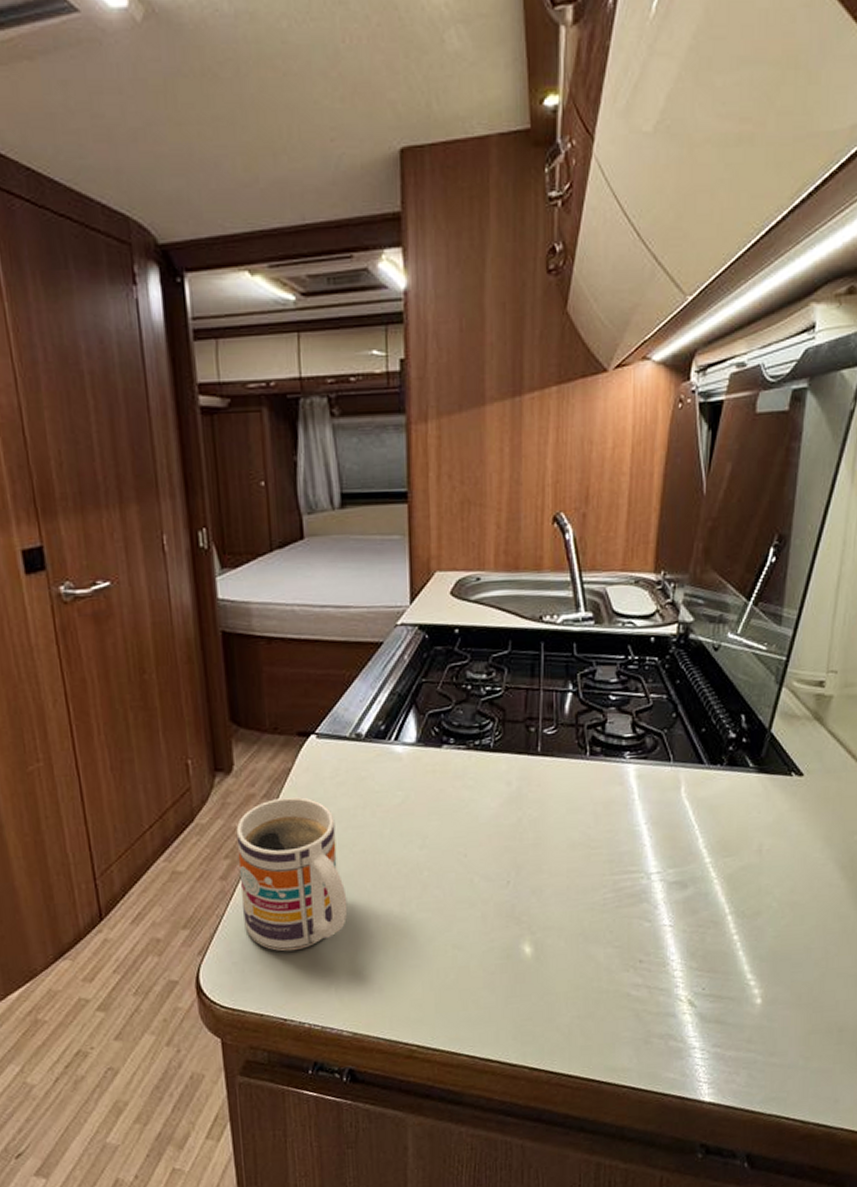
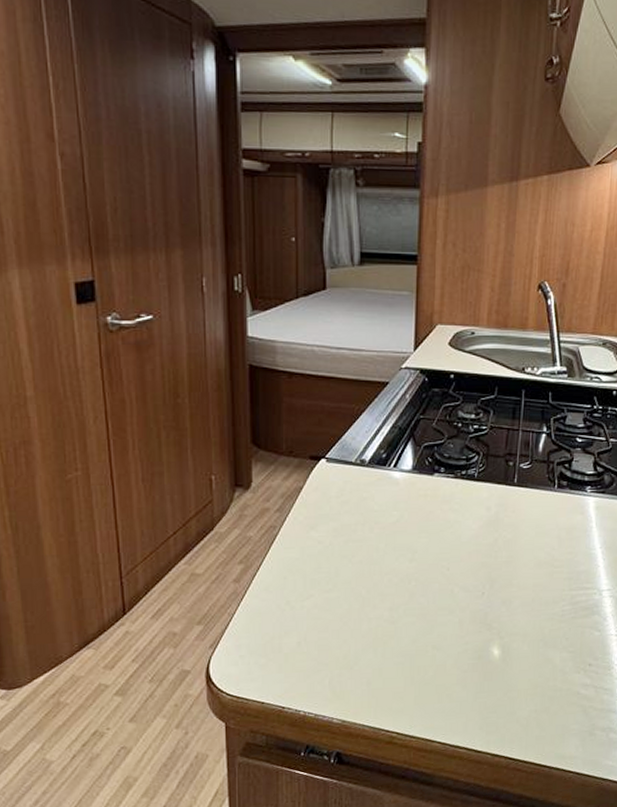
mug: present [236,797,348,952] -> none [250,513,344,648]

